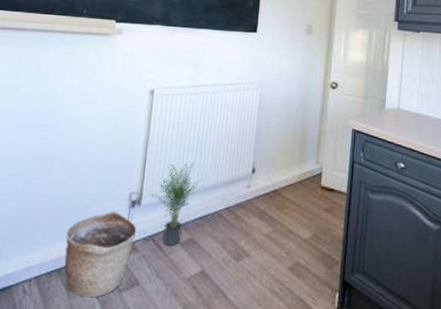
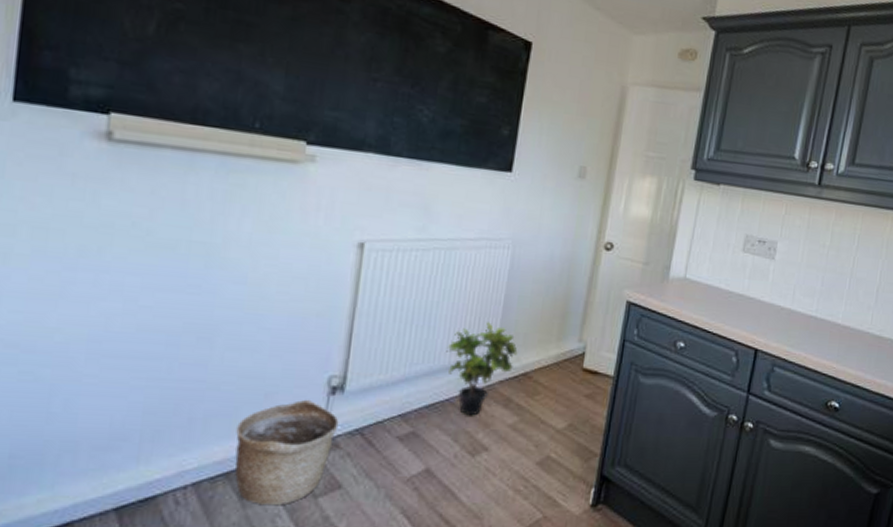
potted plant: present [149,160,203,247] -> none [356,336,431,443]
potted plant: none [214,149,269,226] -> present [446,322,518,416]

